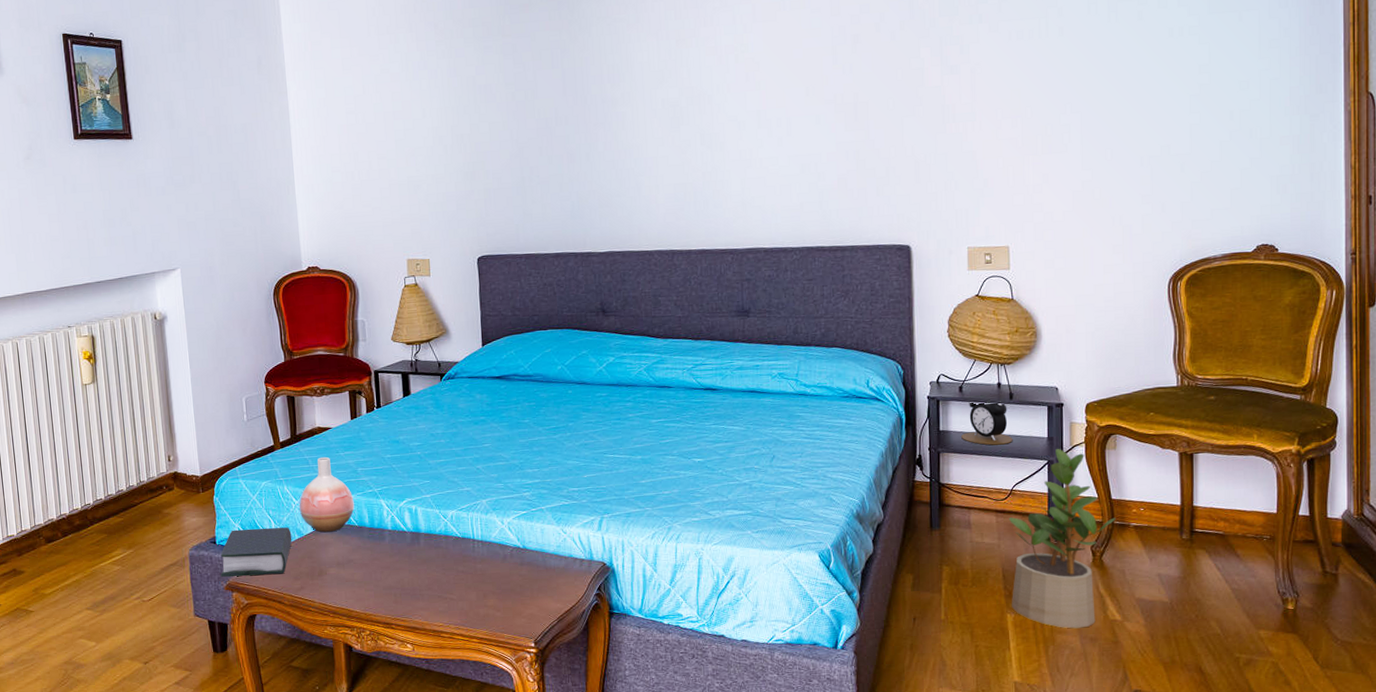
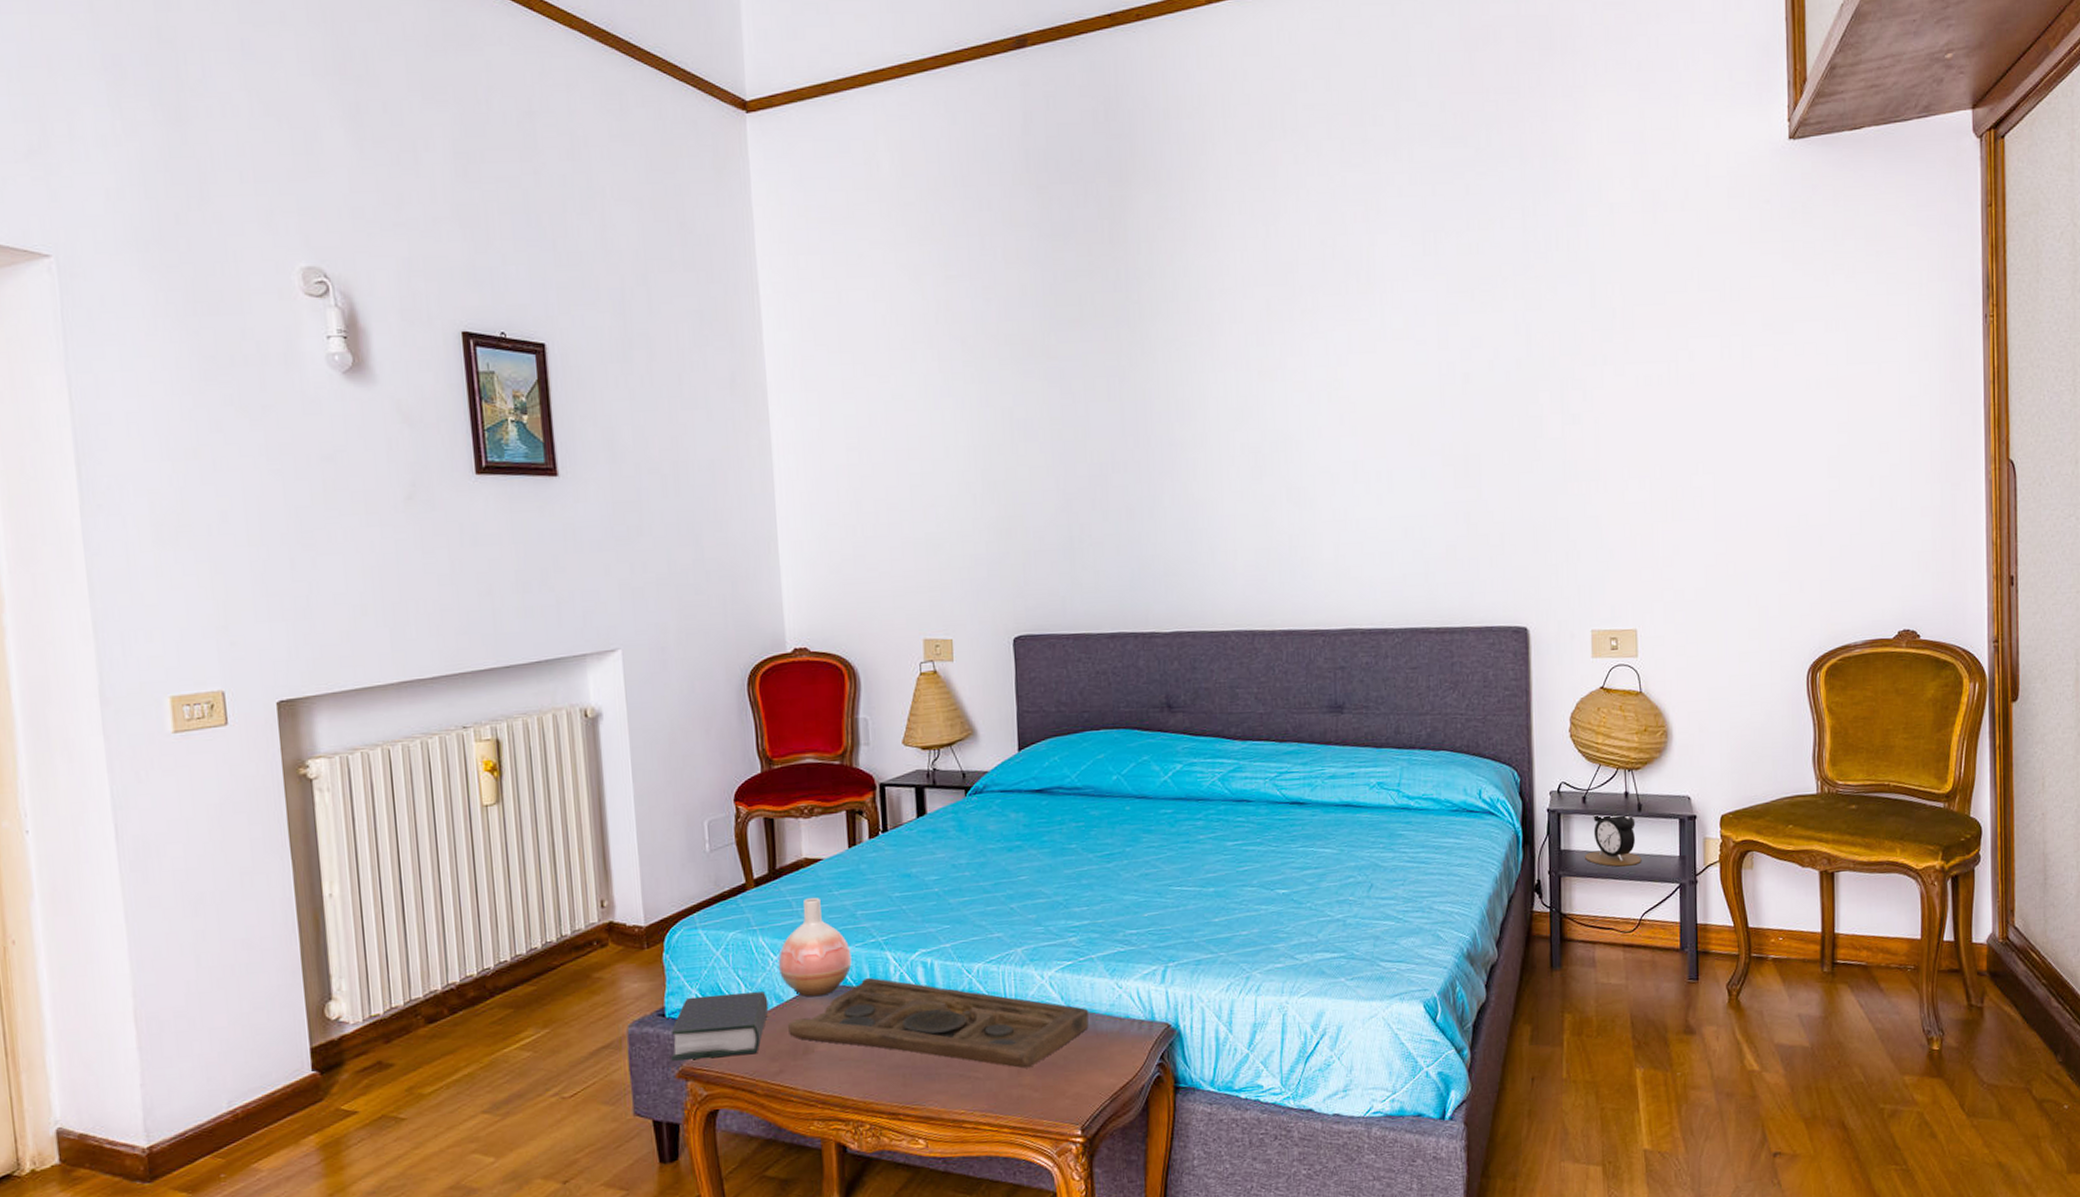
decorative tray: none [307,519,540,593] -> present [788,977,1089,1069]
potted plant: present [1008,448,1116,629] -> none [1637,868,1753,1083]

